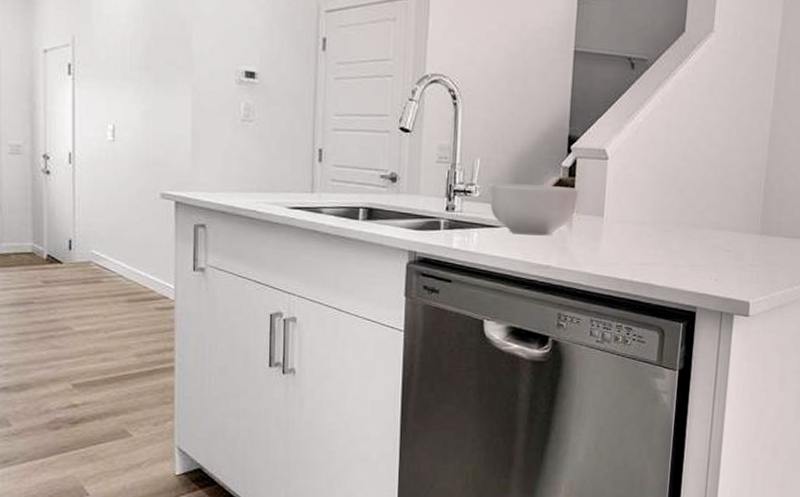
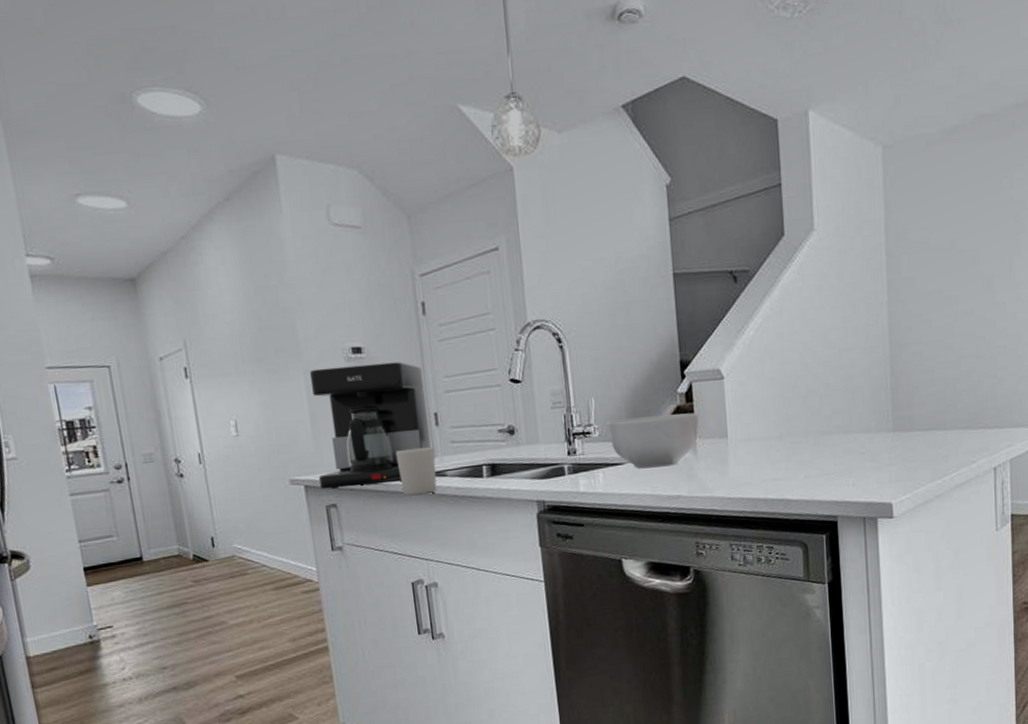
coffee maker: none [192,86,313,212] -> present [309,361,431,490]
mug: none [273,180,313,229] -> present [395,446,437,496]

